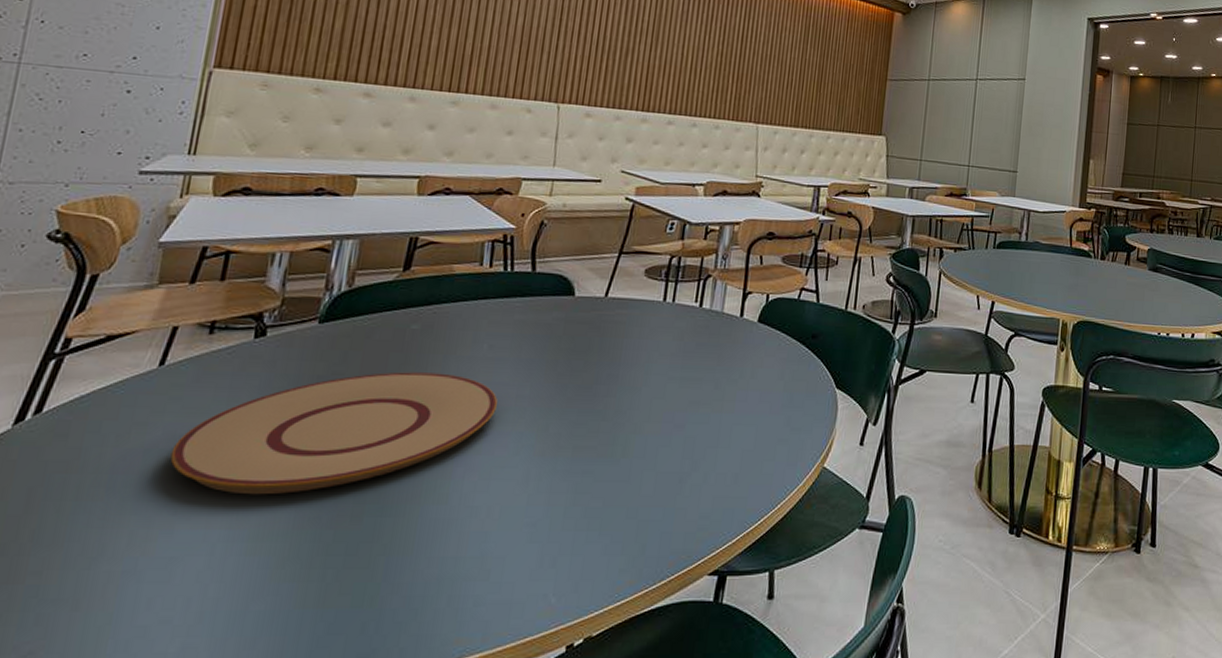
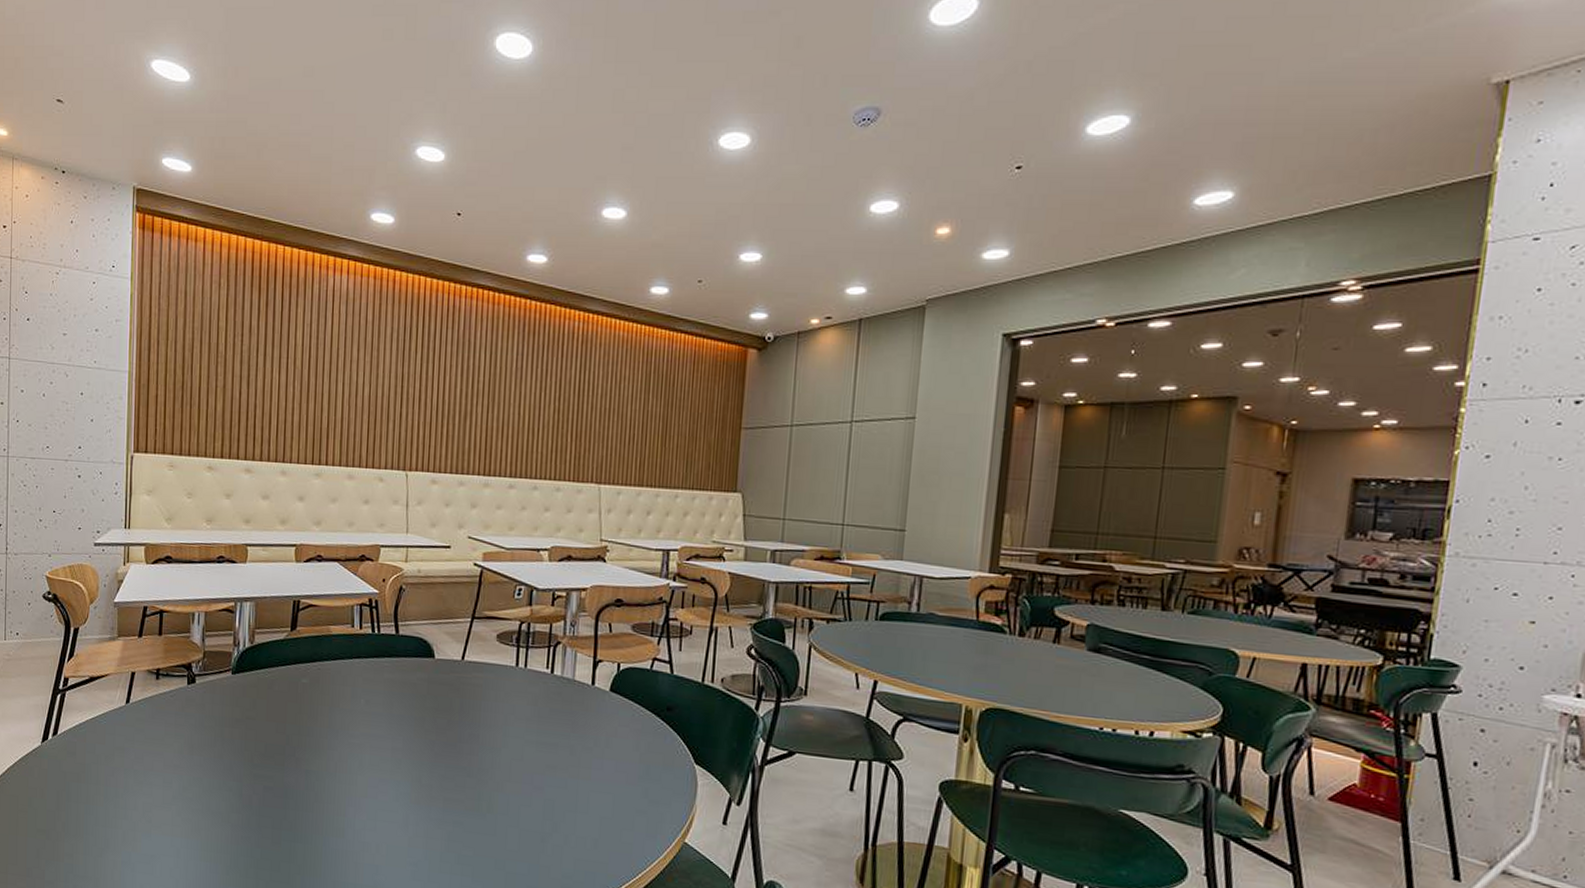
plate: present [170,372,498,495] -> none [142,719,377,815]

